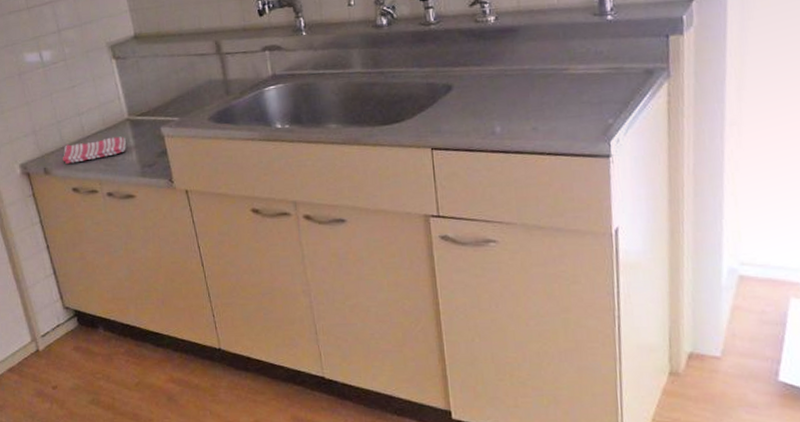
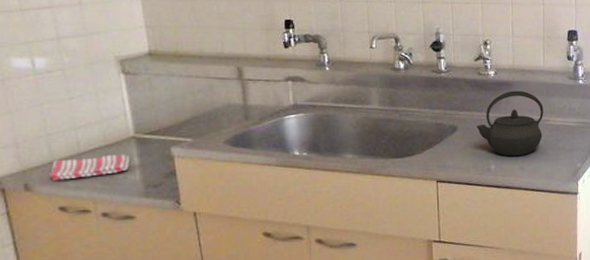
kettle: none [475,36,561,116] -> present [476,90,544,157]

